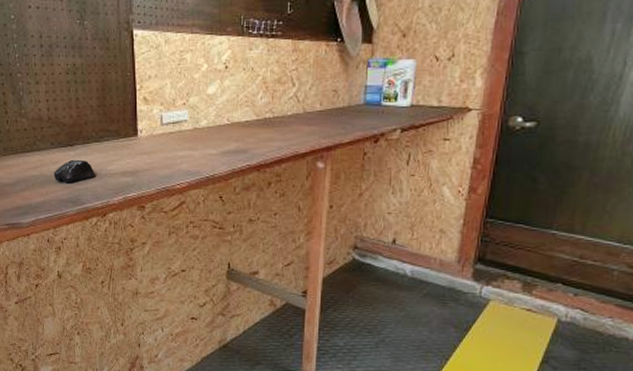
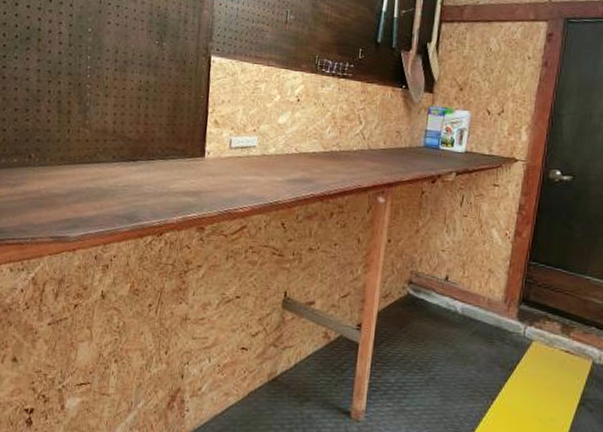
computer mouse: present [53,159,95,183] -> none [111,174,156,199]

